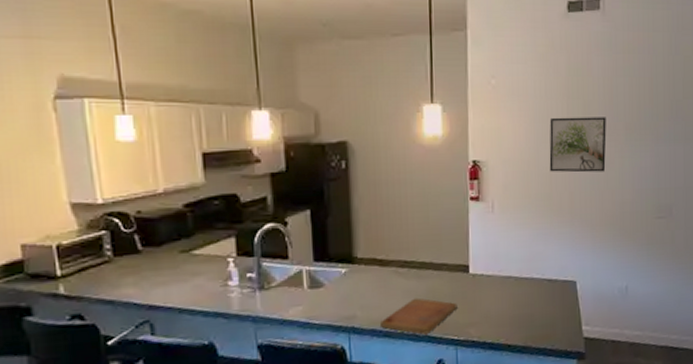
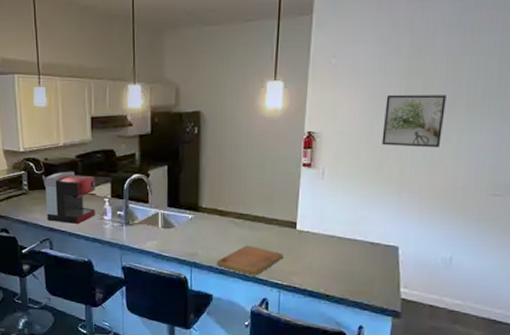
coffee maker: none [139,225,216,297] -> present [45,171,97,224]

